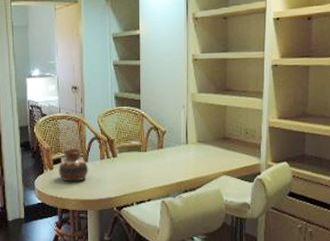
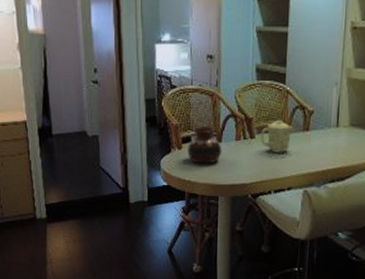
mug: none [122,140,149,169] -> present [260,119,293,153]

